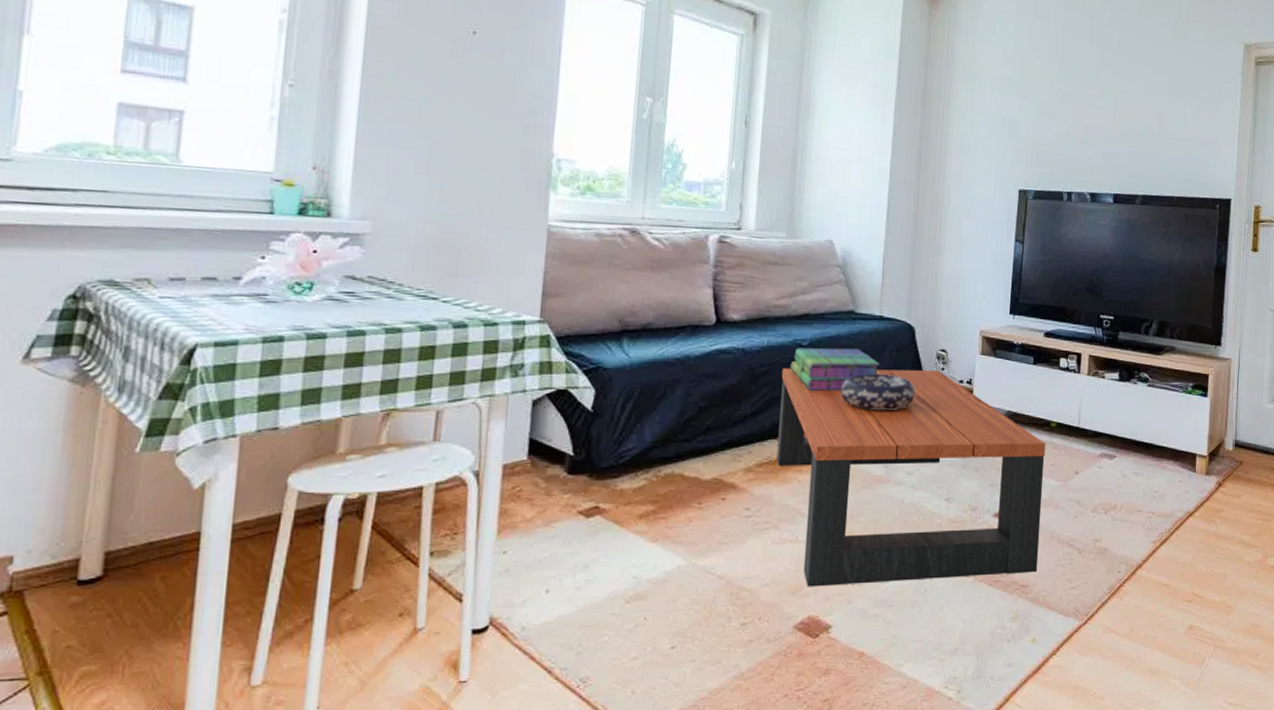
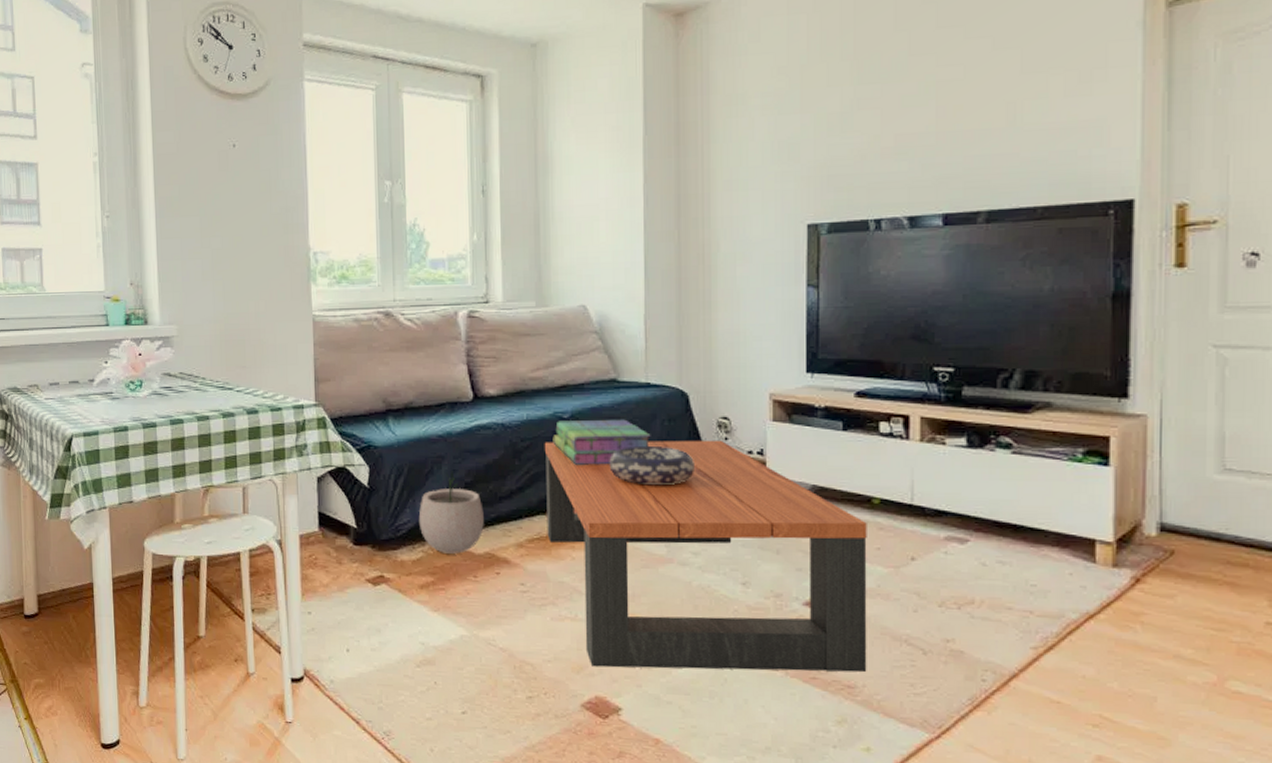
plant pot: none [644,395,715,480] -> present [418,471,484,554]

